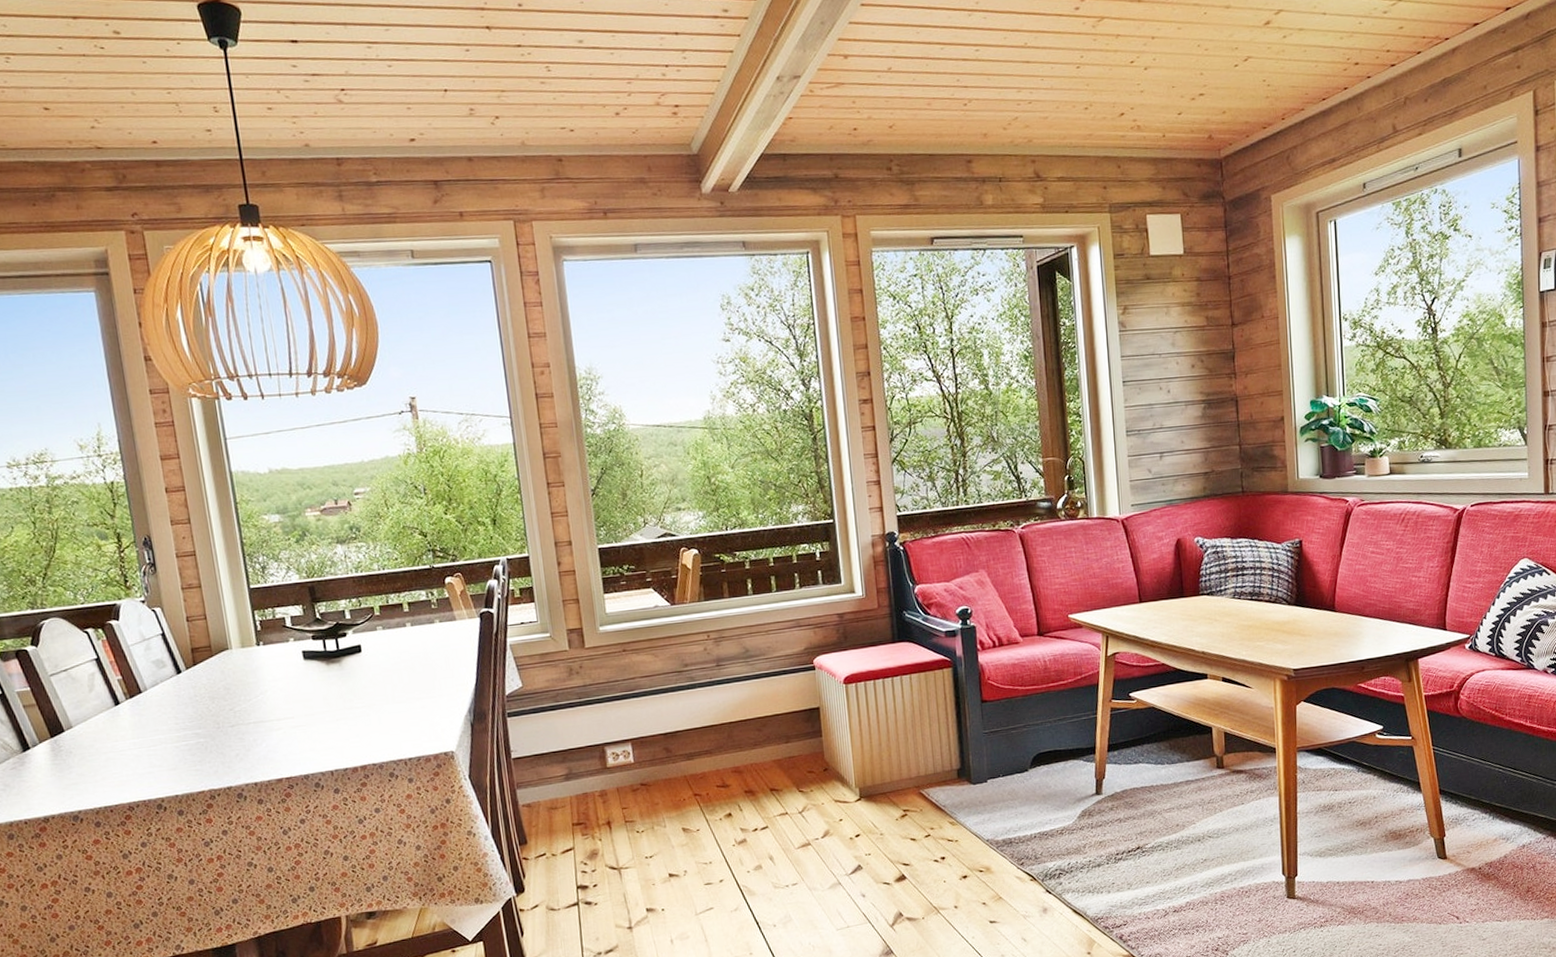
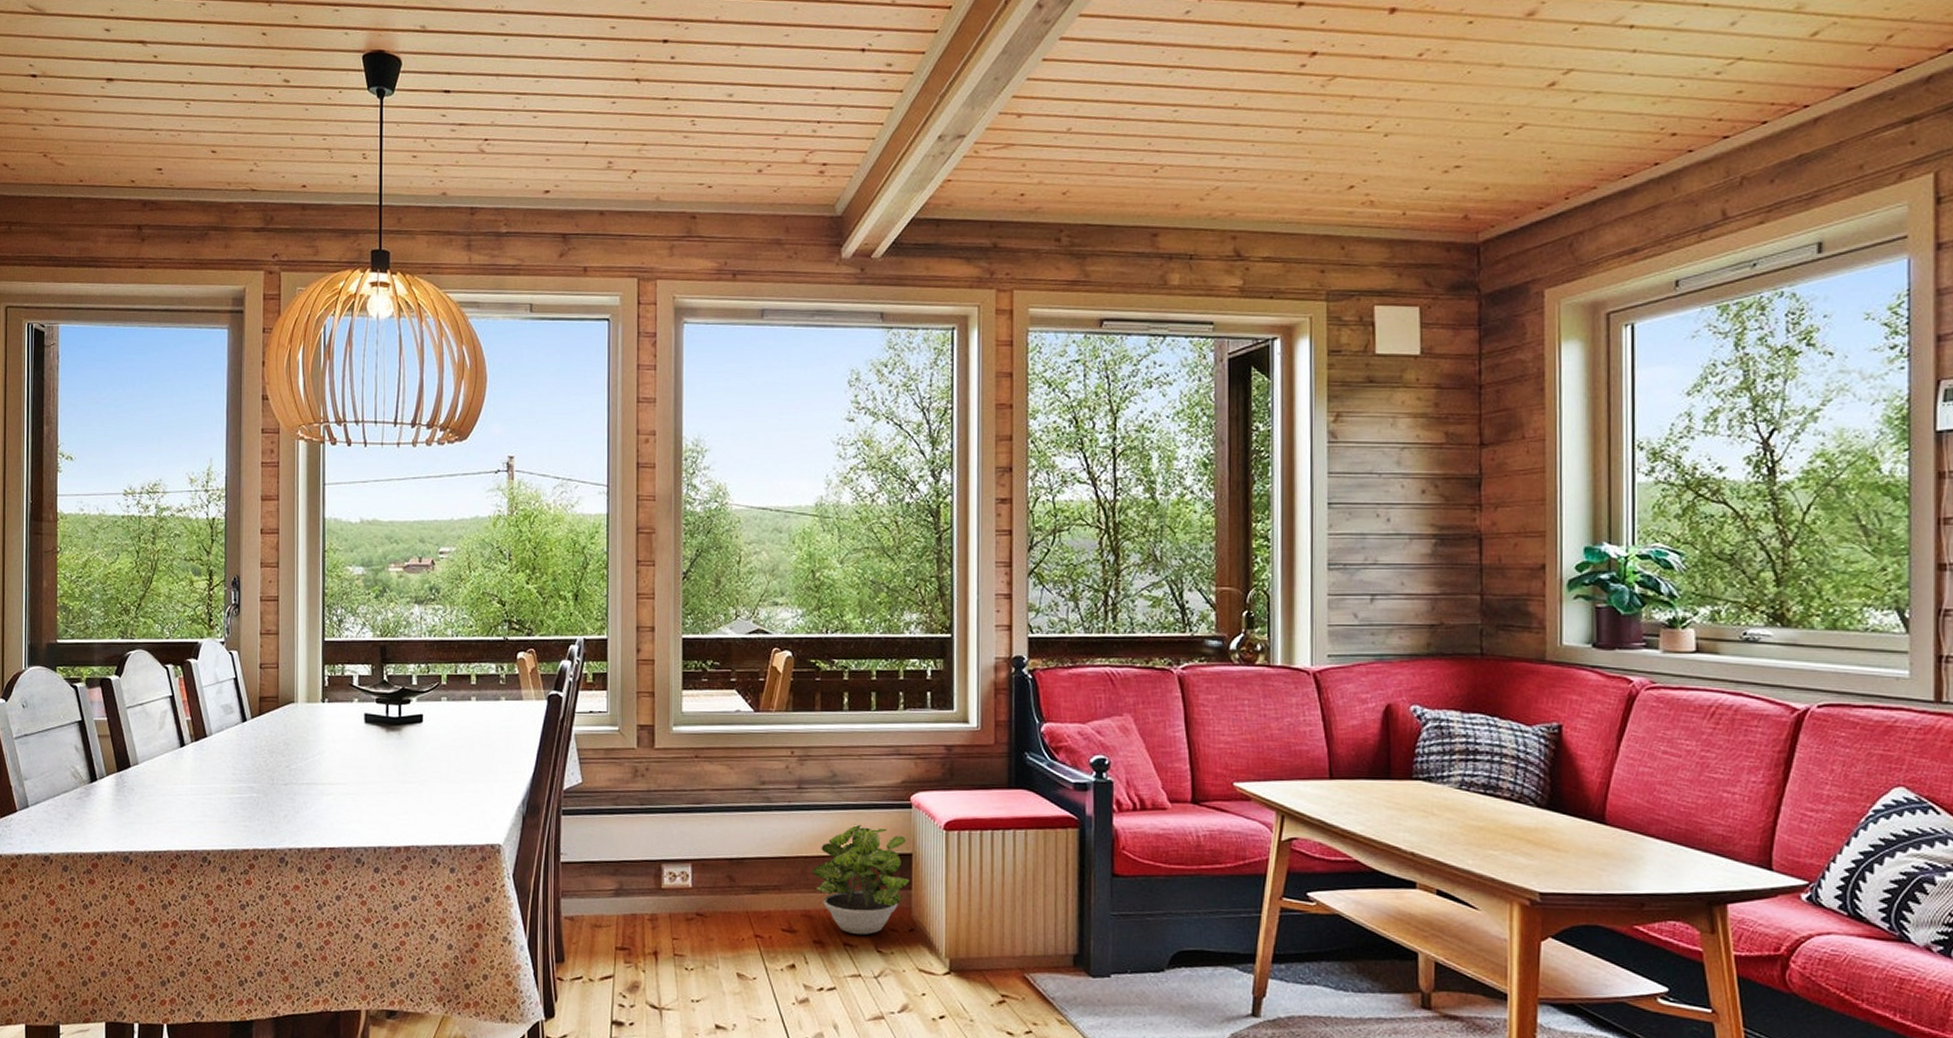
potted plant: none [737,688,820,781] -> present [812,824,909,935]

